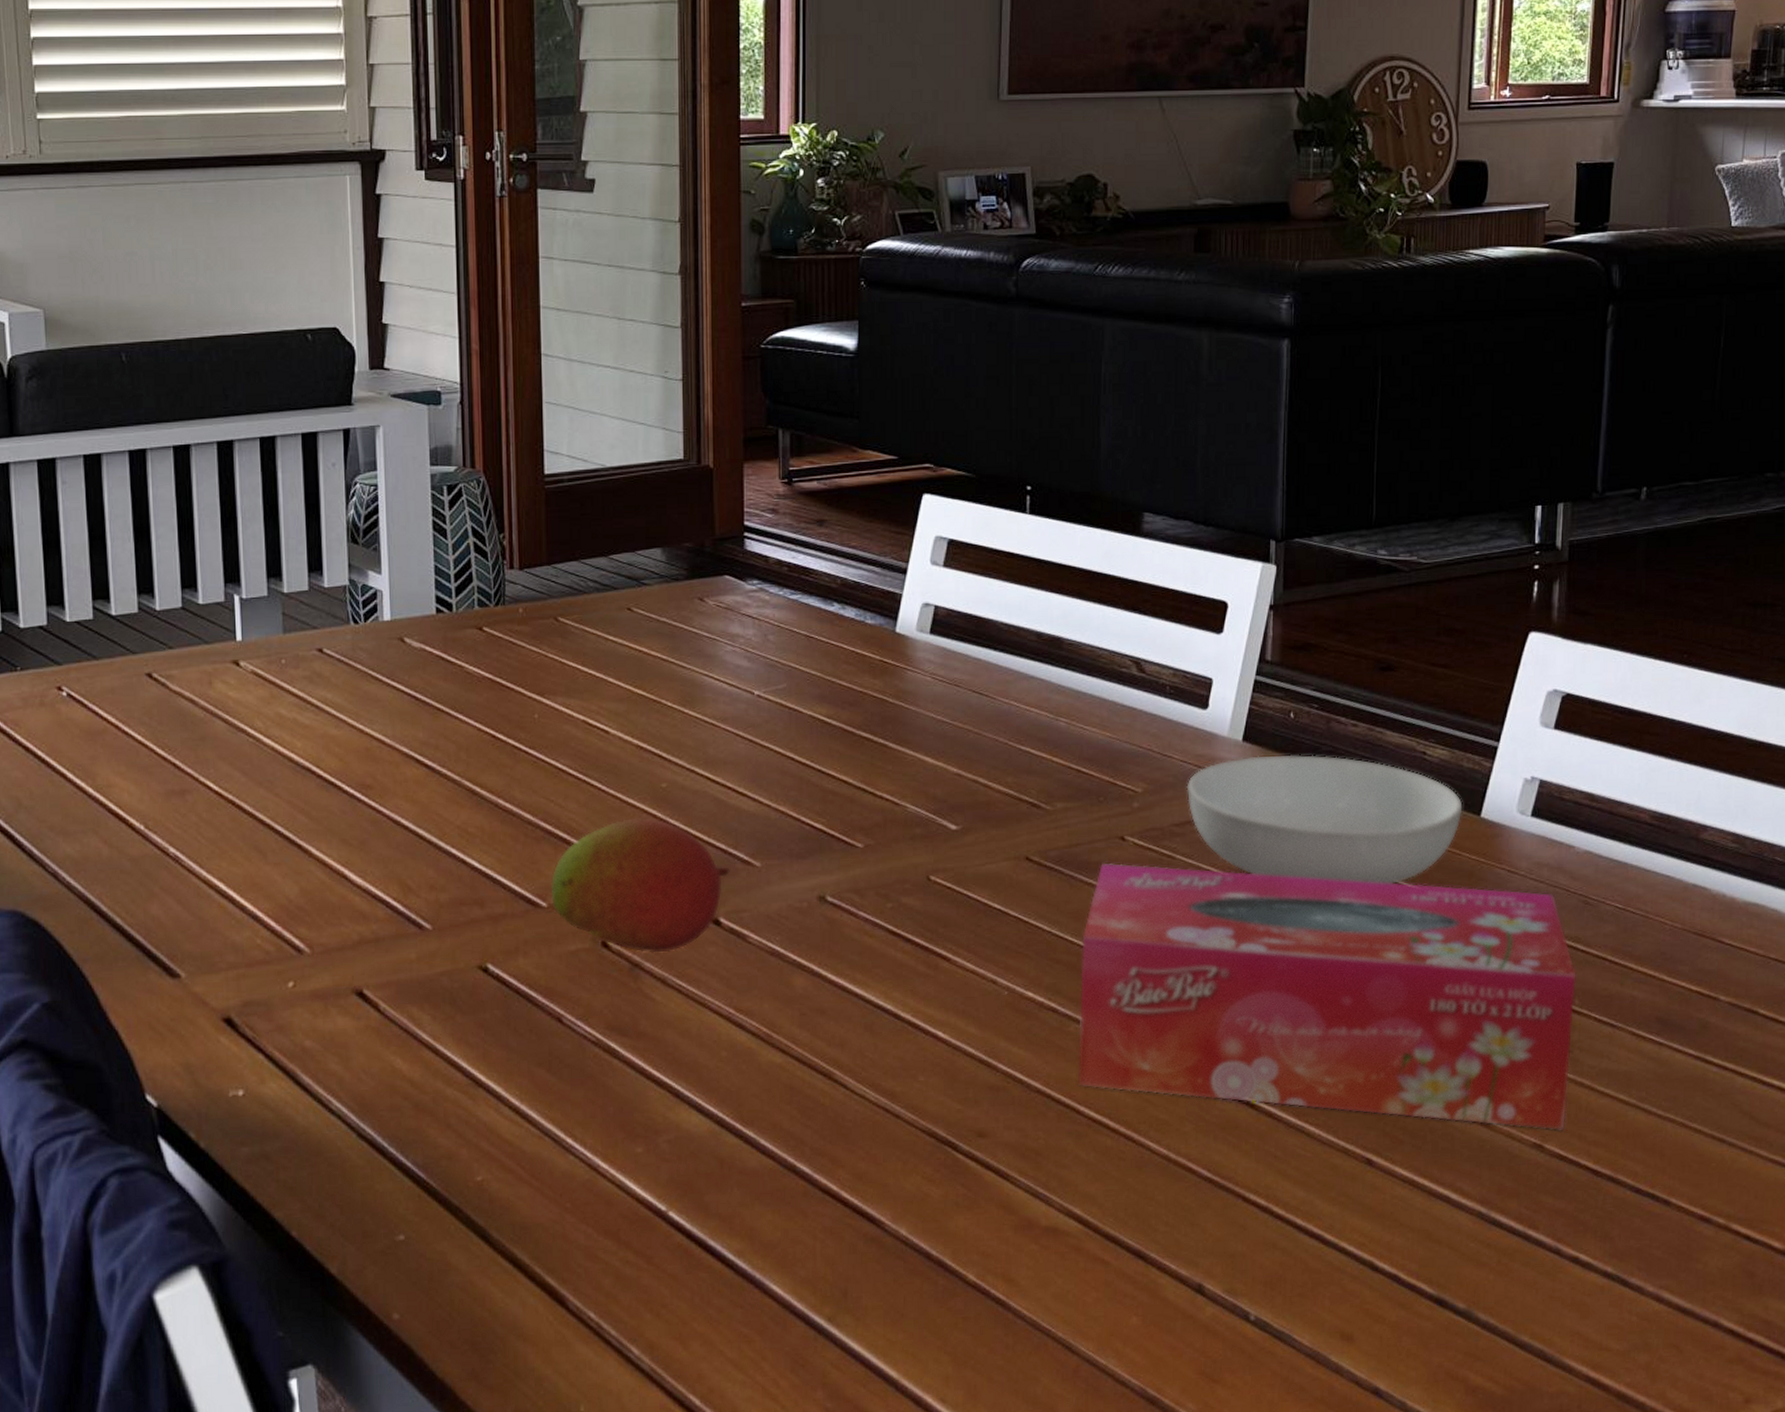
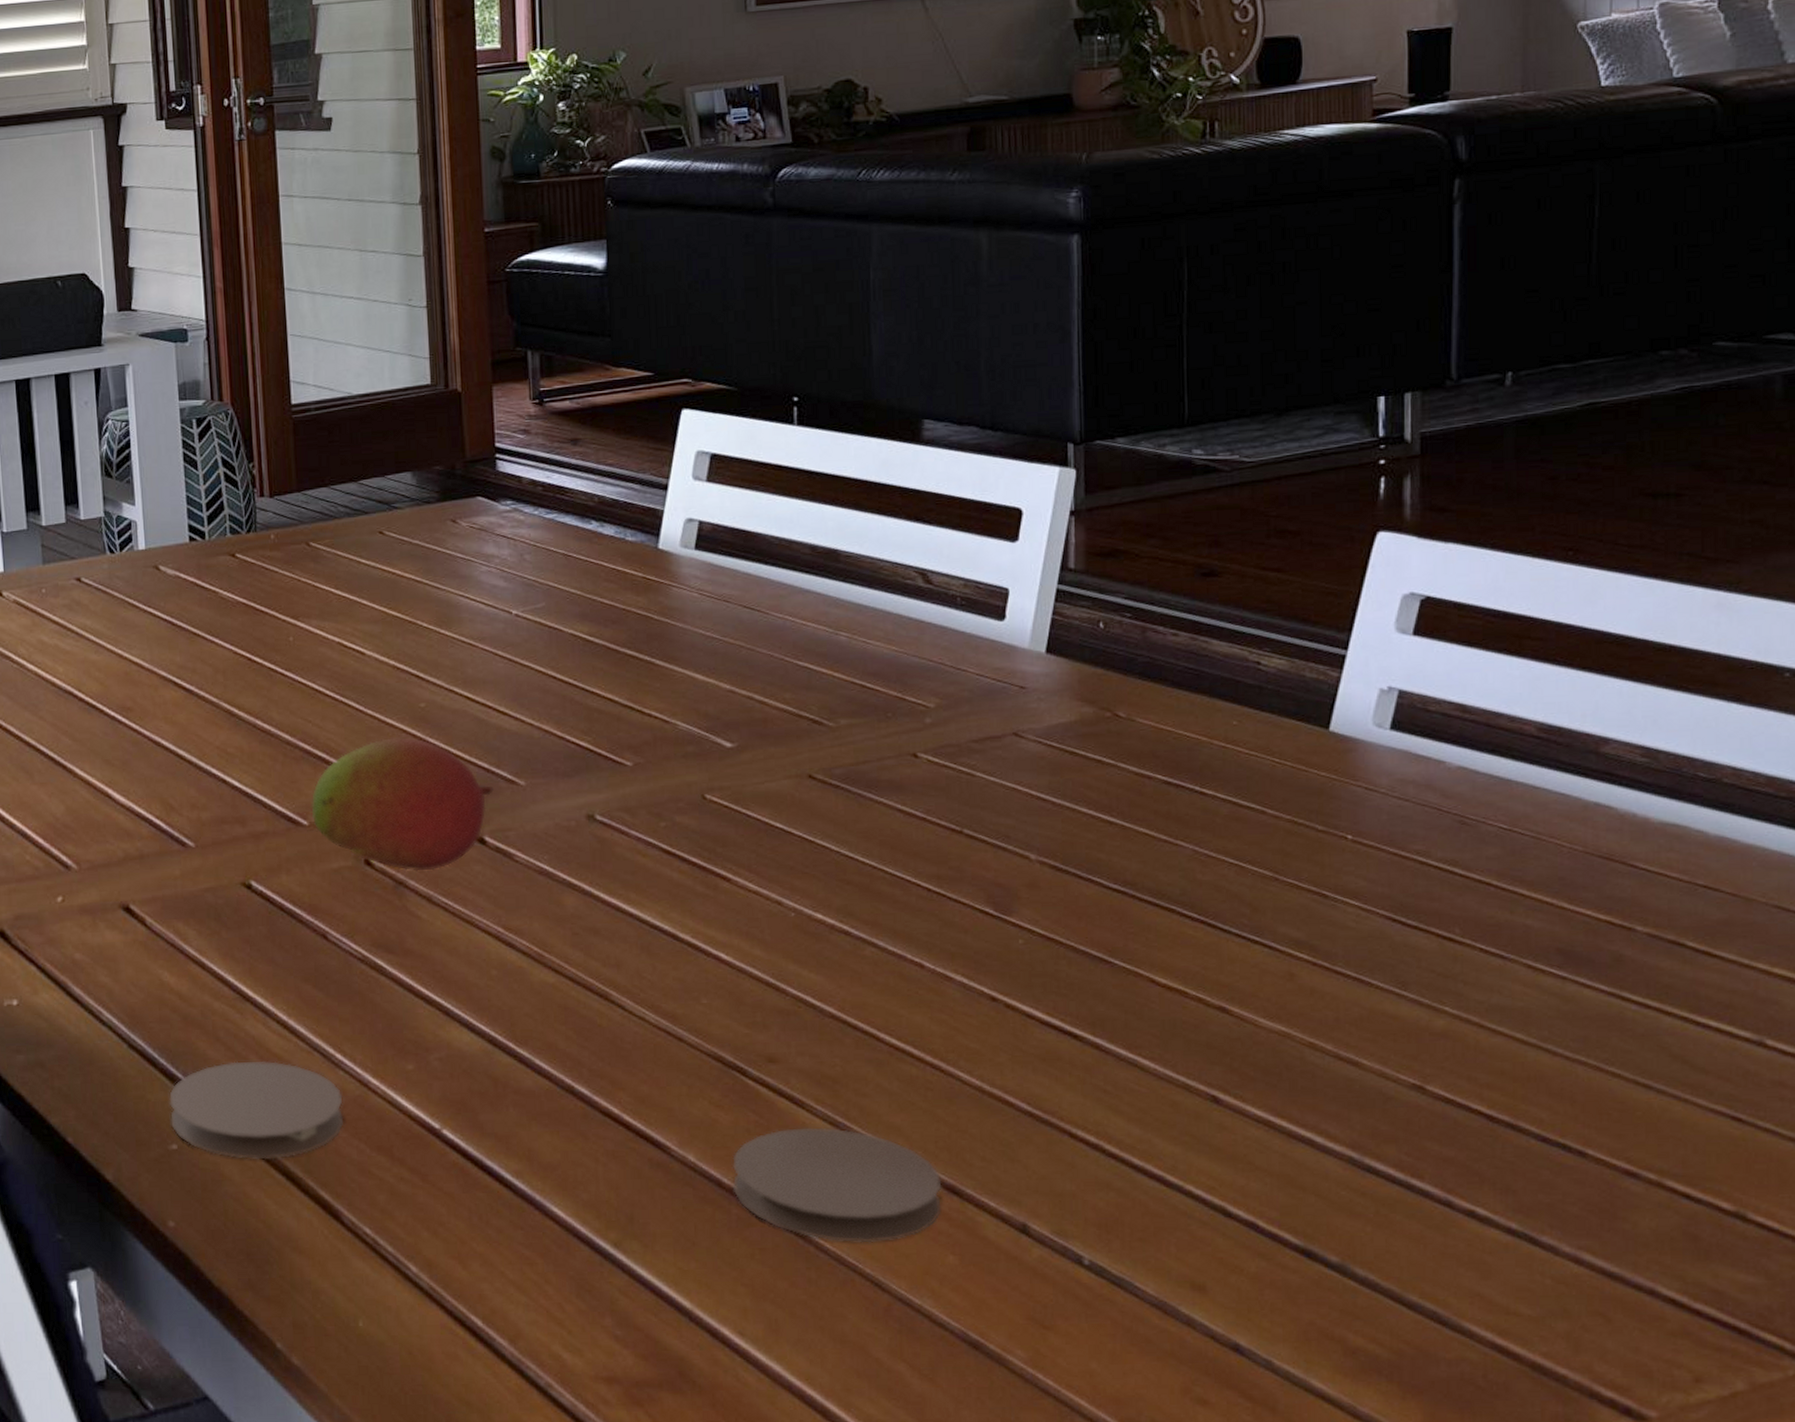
coaster: none [398,1148,573,1248] -> present [169,1061,344,1160]
coaster: none [940,1198,1129,1308] -> present [732,1127,942,1243]
tissue box: present [1077,863,1576,1131] -> none [874,780,1455,1072]
serving bowl: present [1186,754,1463,884] -> none [984,666,1307,803]

